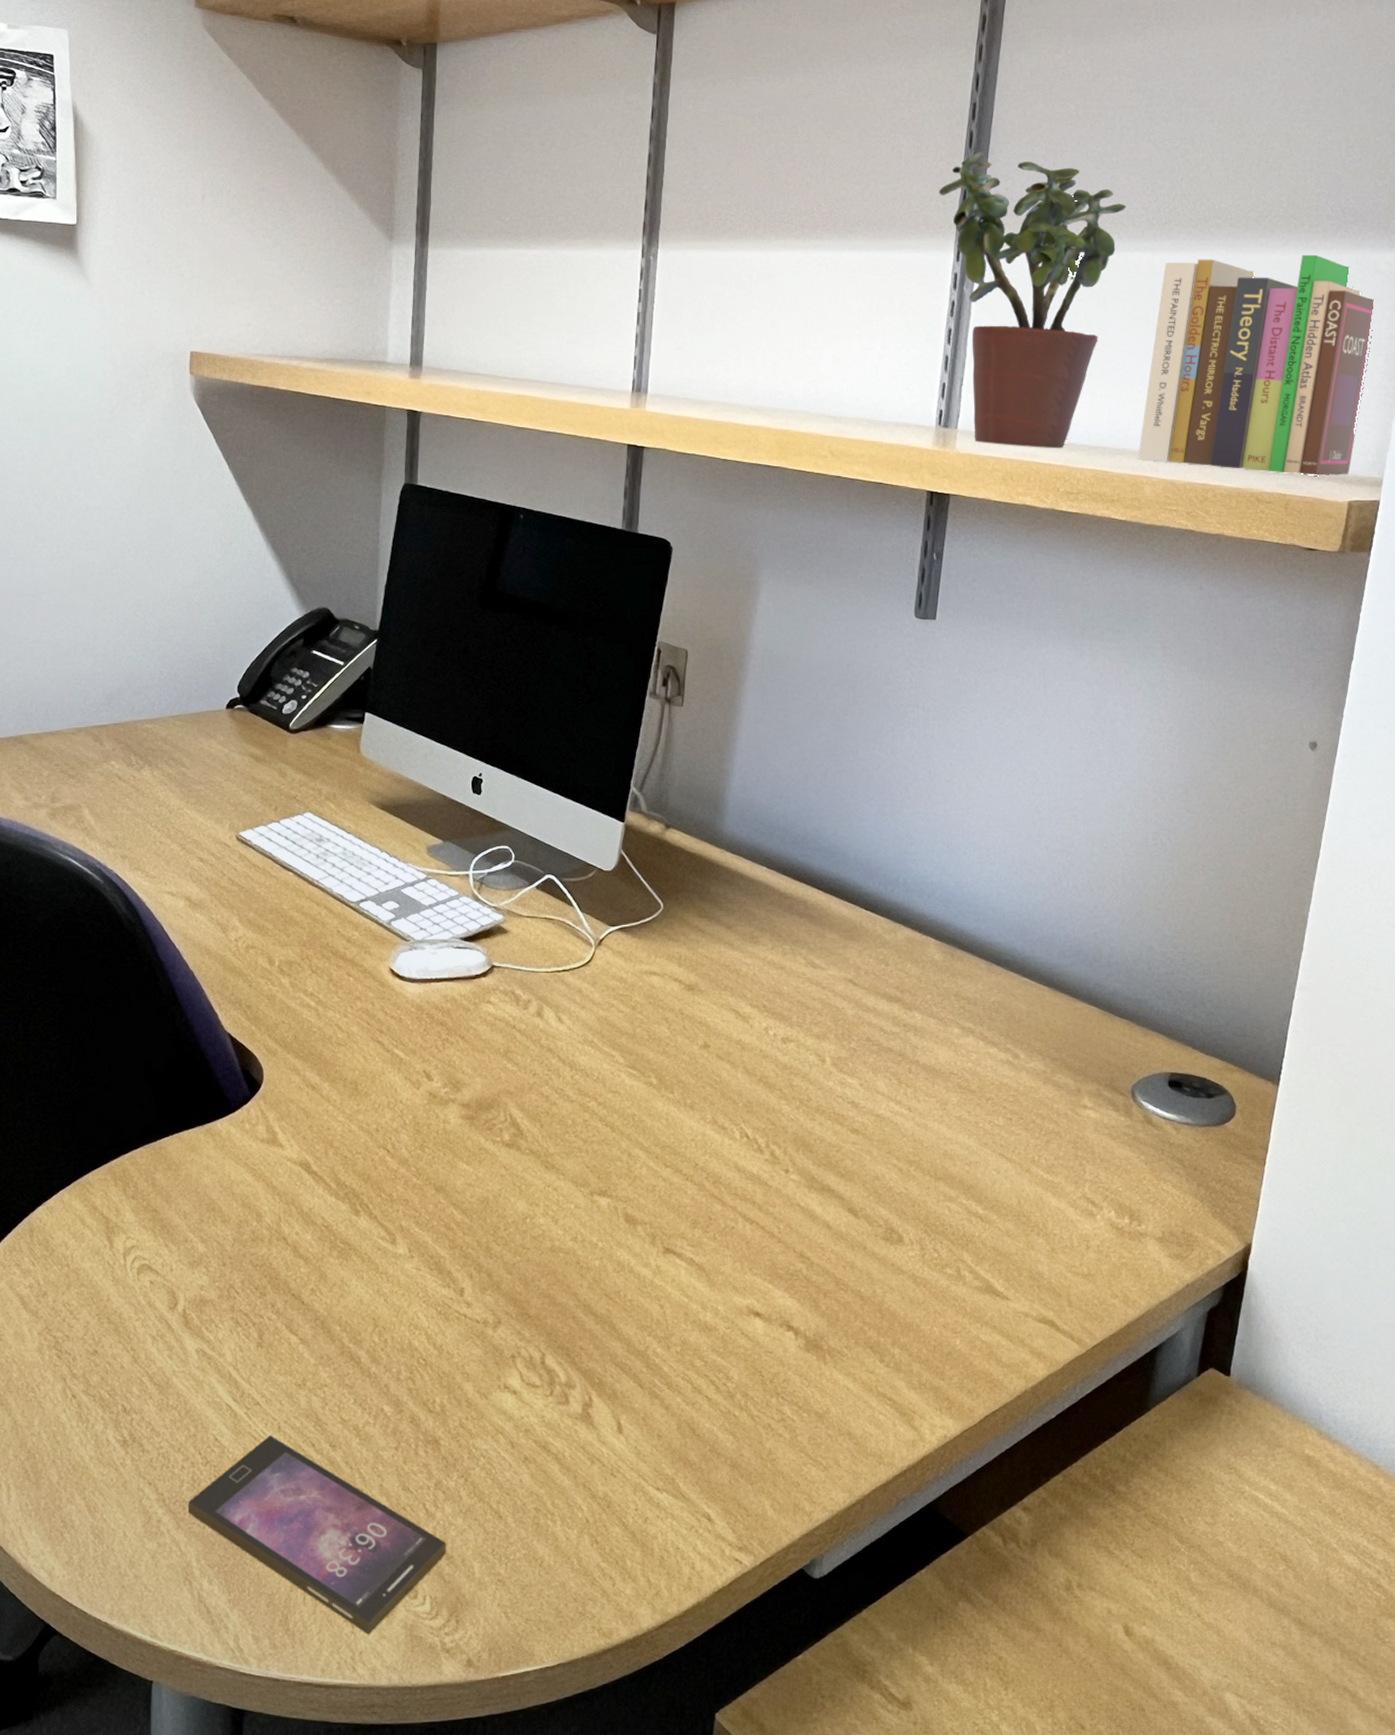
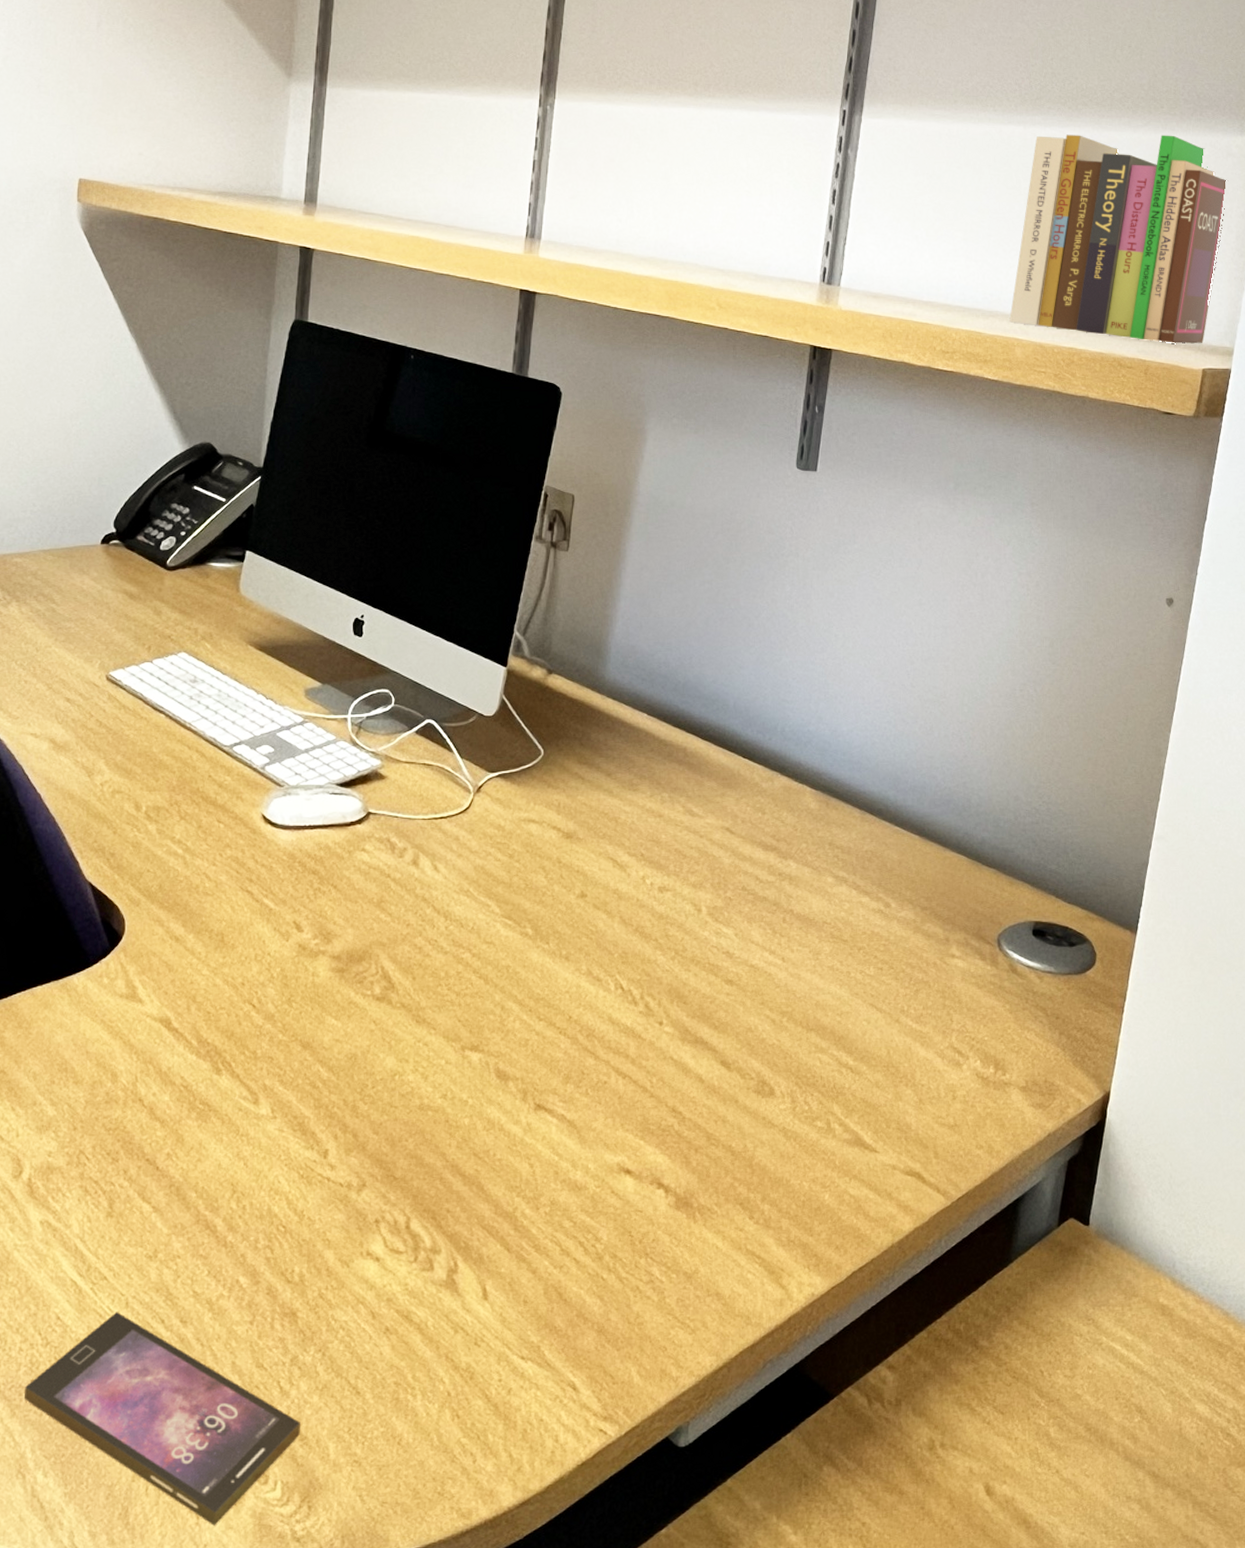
potted plant: present [939,152,1126,449] -> none [826,22,1001,310]

